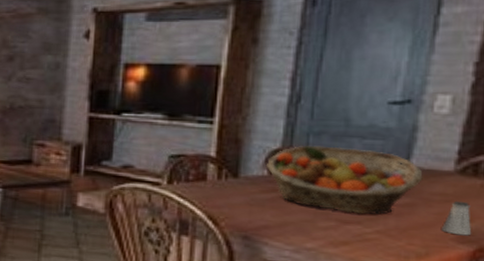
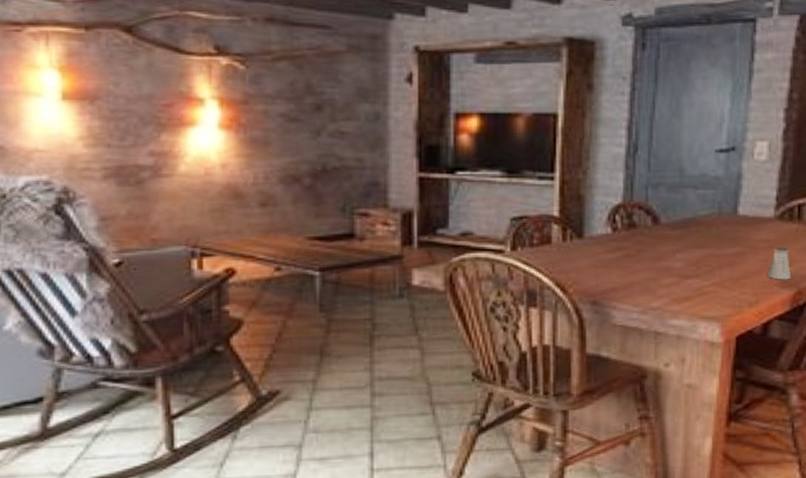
fruit basket: present [265,145,423,215] -> none [609,198,749,268]

